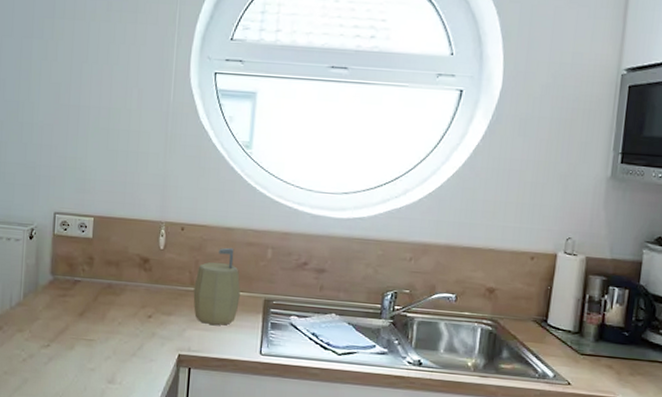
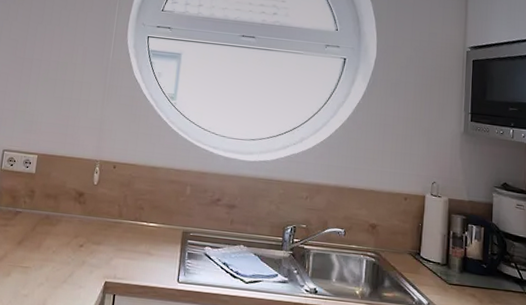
soap dispenser: present [193,247,241,326] -> none [120,184,163,255]

